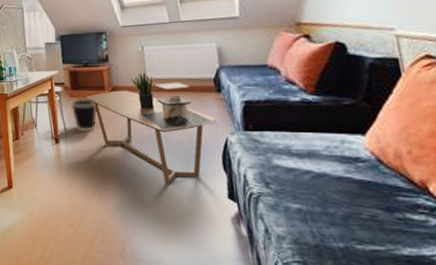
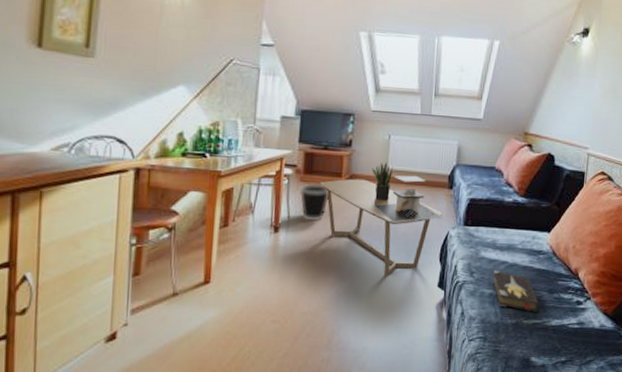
hardback book: none [296,181,375,236] -> present [492,270,539,312]

